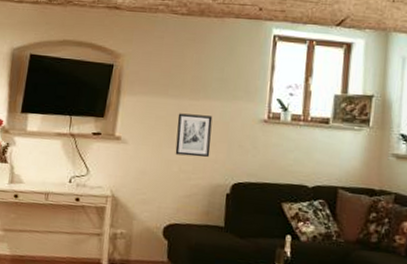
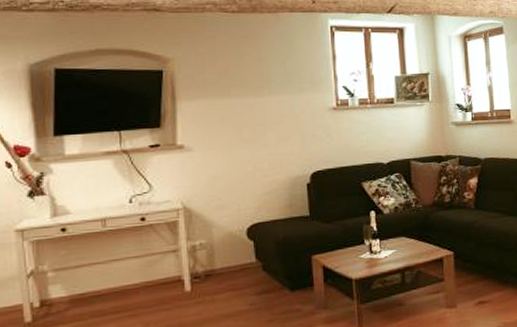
wall art: present [175,113,213,158] -> none [244,111,284,154]

